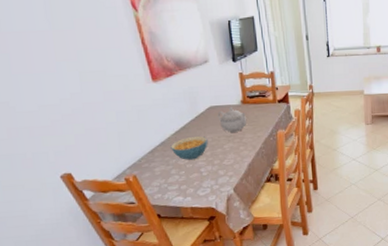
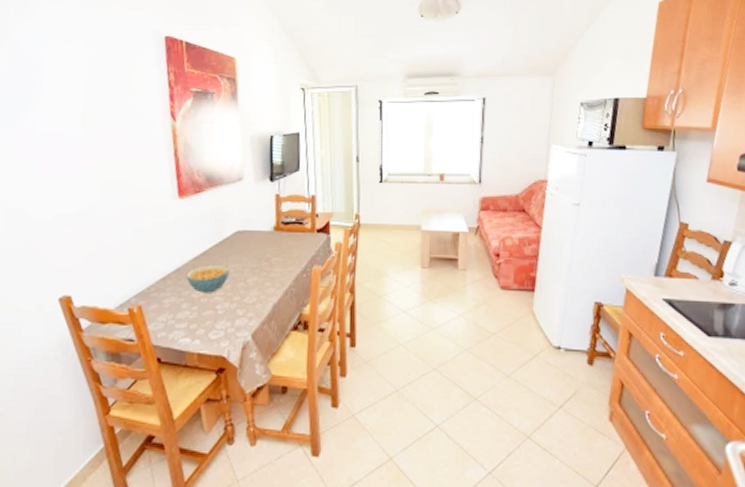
teapot: present [217,107,246,132] -> none [244,233,277,264]

